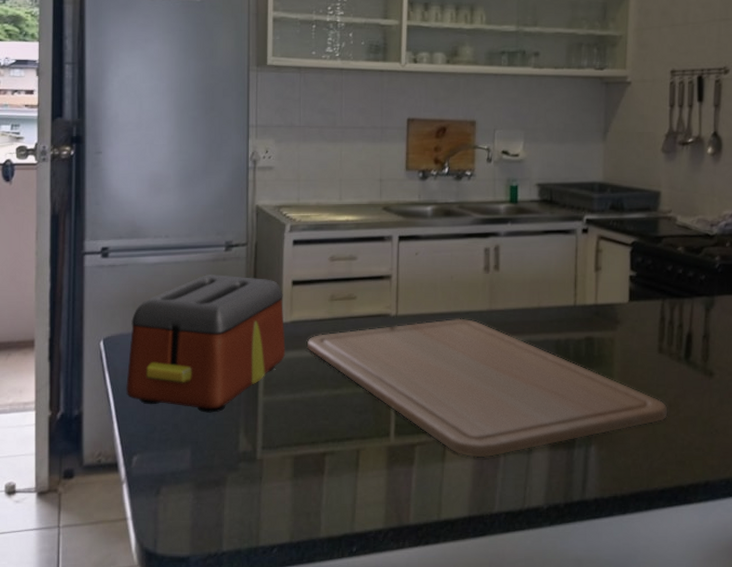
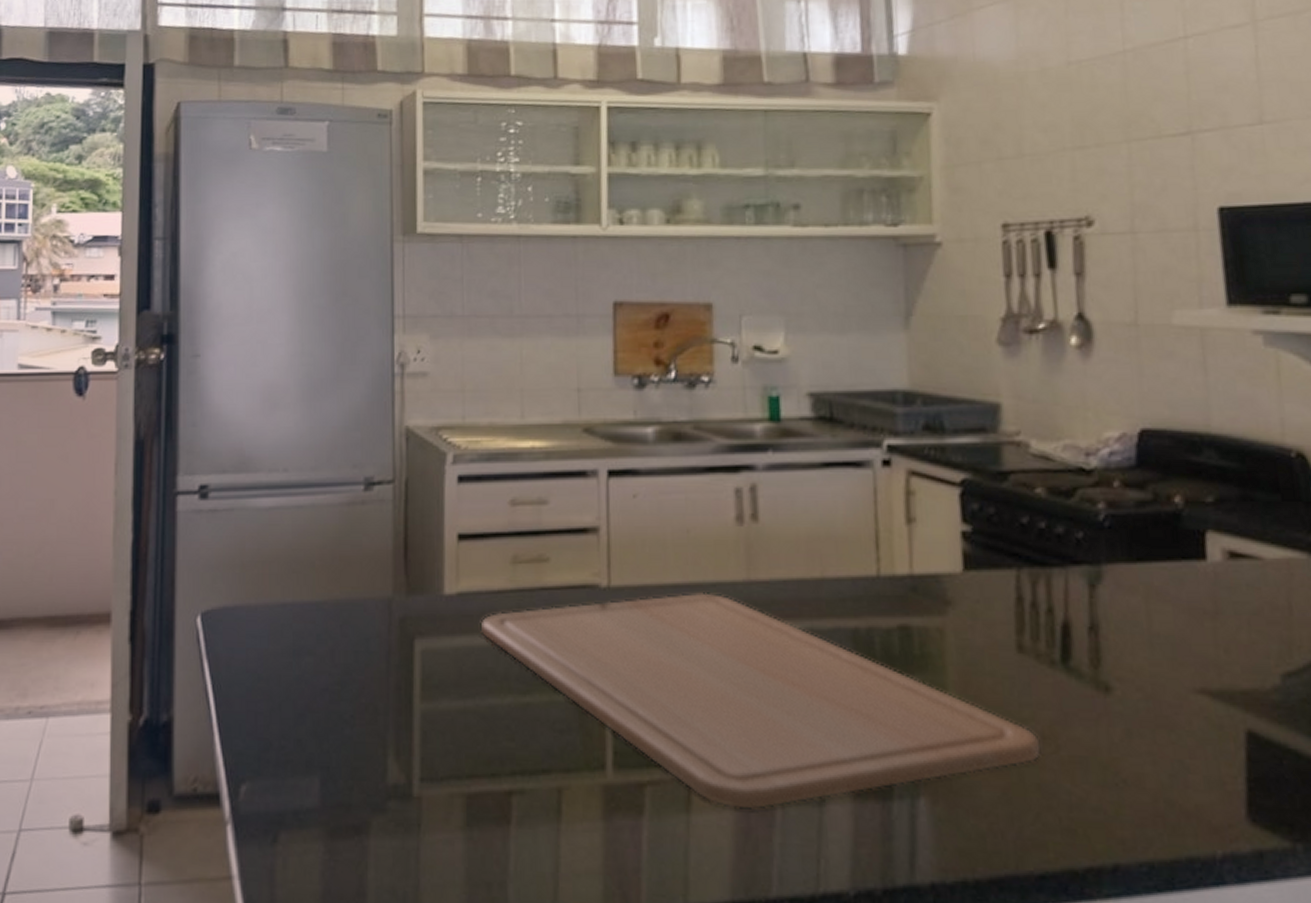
toaster: present [126,275,286,413] -> none [231,524,451,725]

